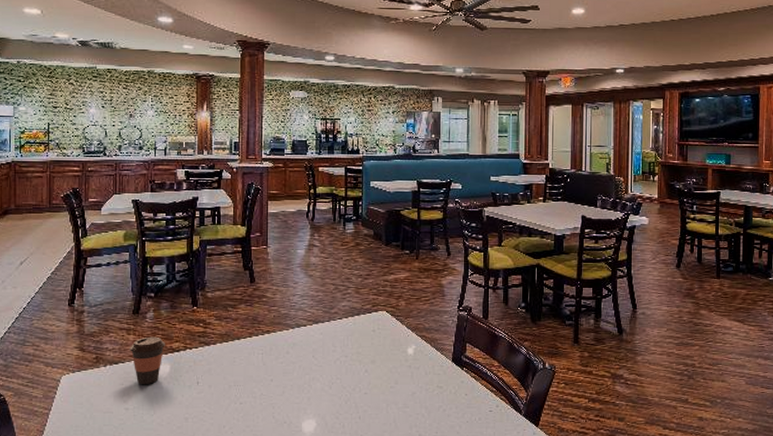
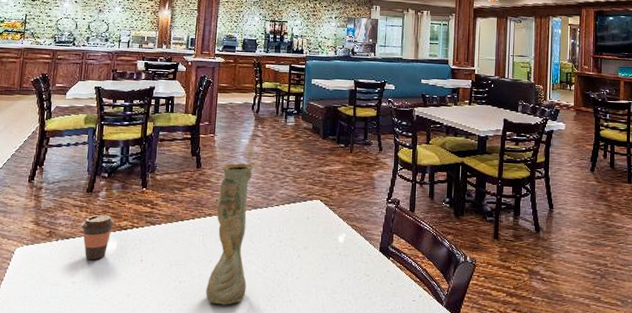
vase: none [269,276,312,425] -> present [205,163,254,305]

